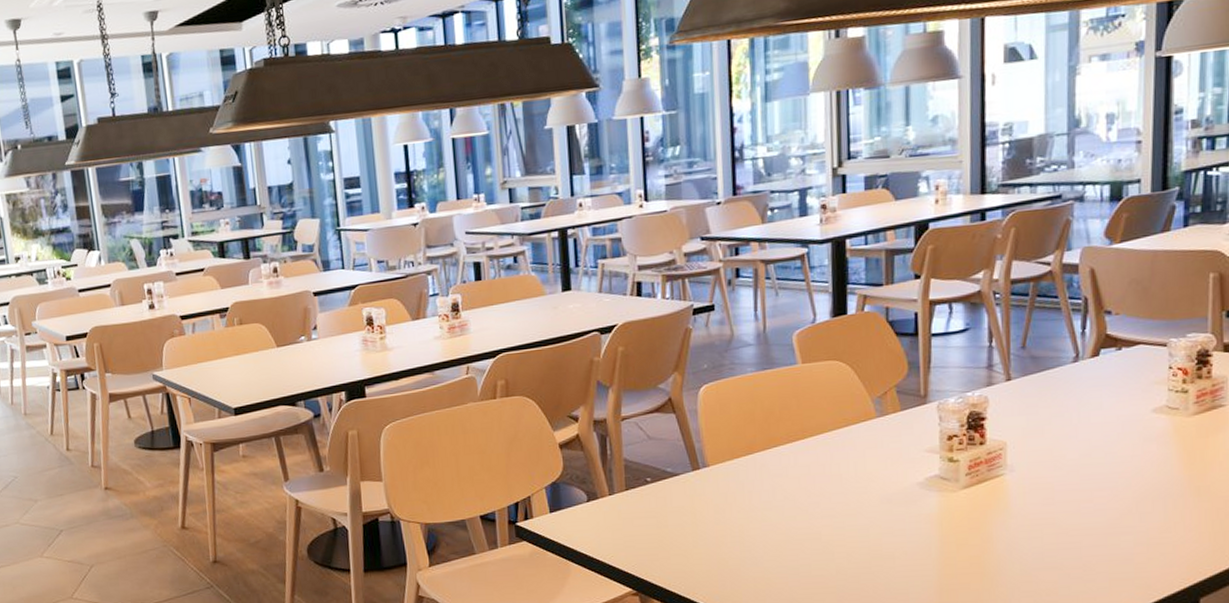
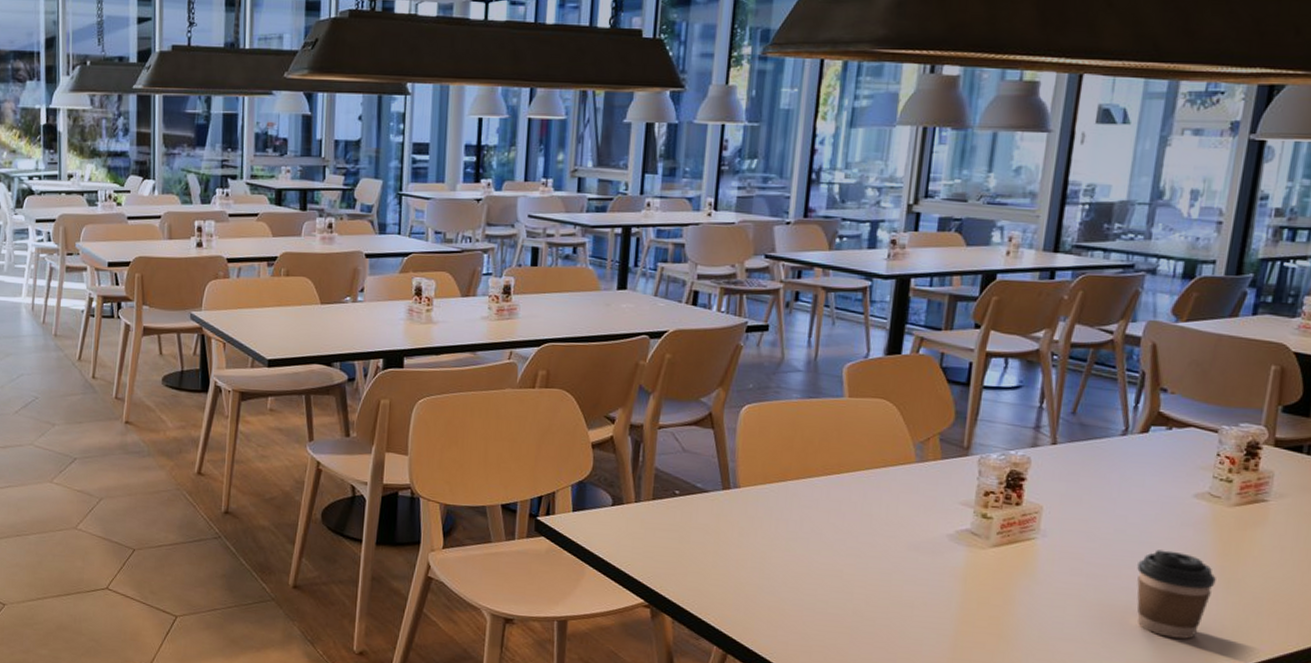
coffee cup: none [1107,467,1186,552] -> present [1137,549,1216,639]

